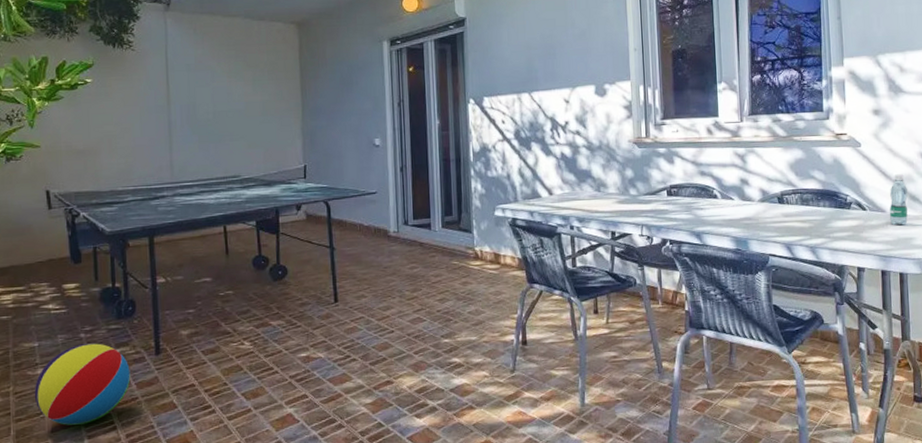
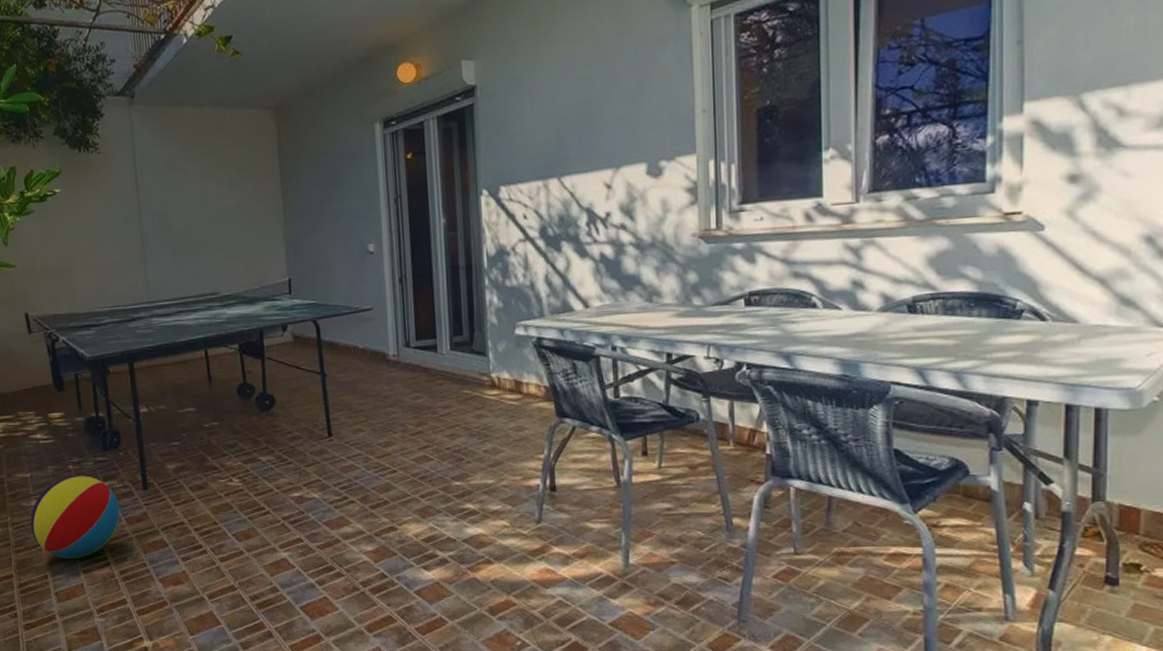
bottle: present [889,174,908,226] -> none [1083,267,1119,342]

